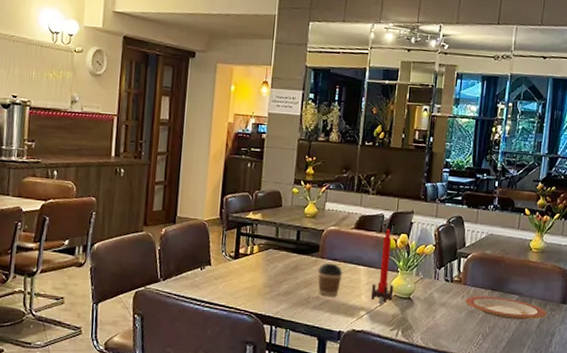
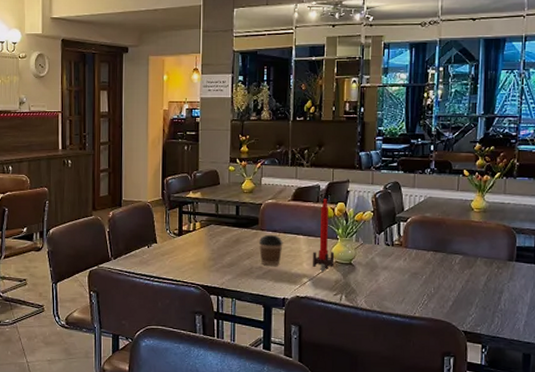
plate: present [465,295,547,321] -> none [408,257,493,280]

